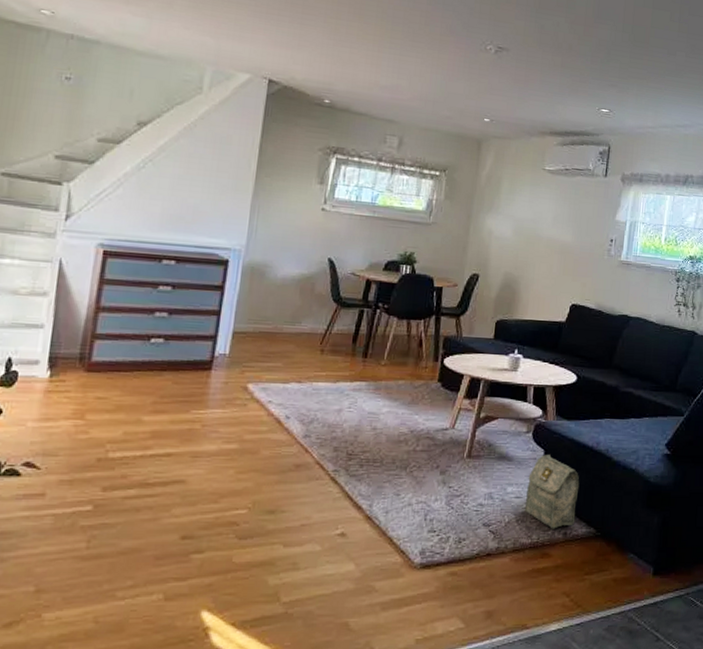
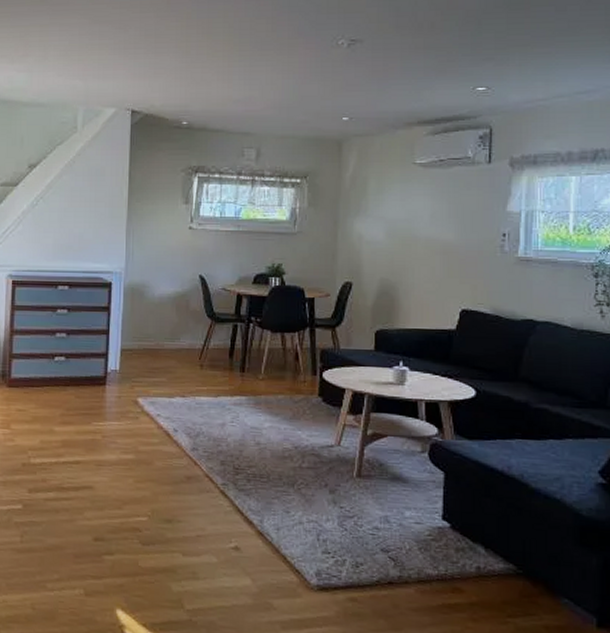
bag: present [524,455,580,529] -> none [427,477,491,562]

